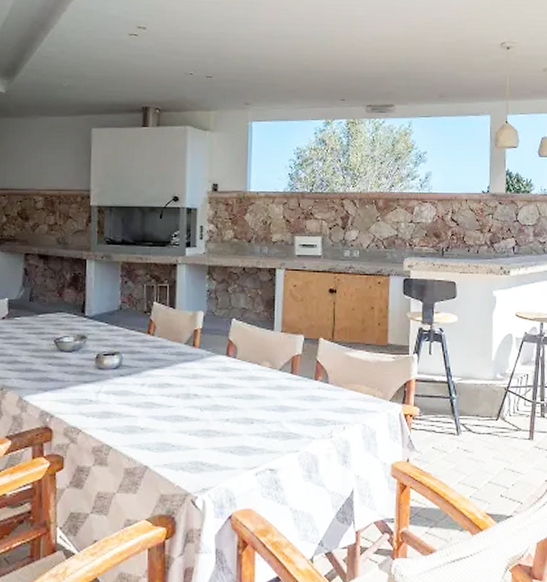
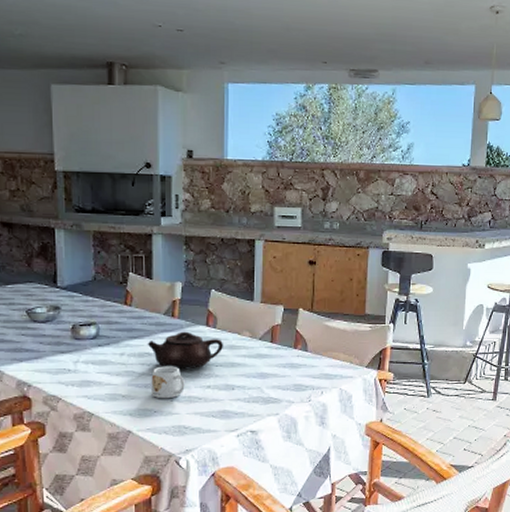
teapot: none [167,361,243,402] -> present [147,331,223,370]
mug: none [170,397,204,433] -> present [151,366,185,399]

